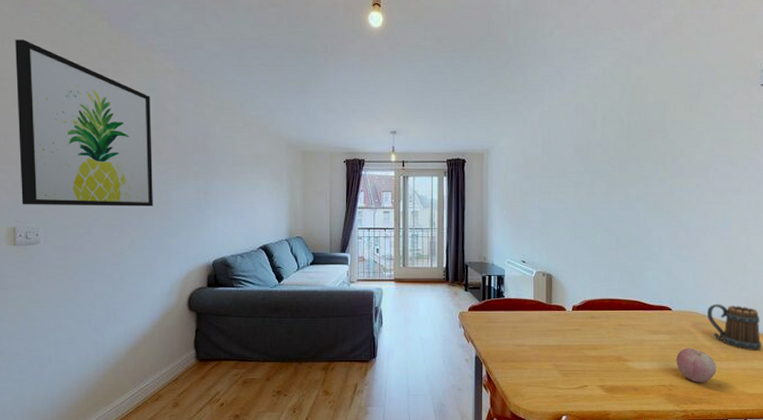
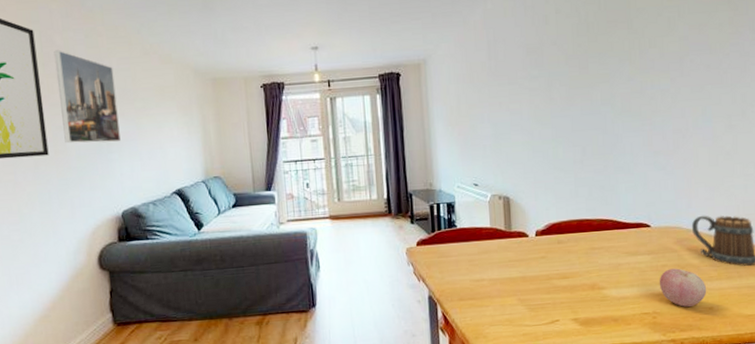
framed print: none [166,115,217,200] -> present [54,50,121,144]

